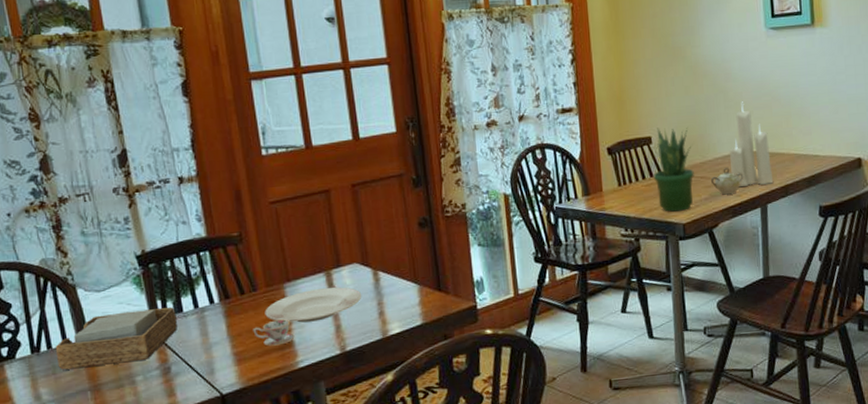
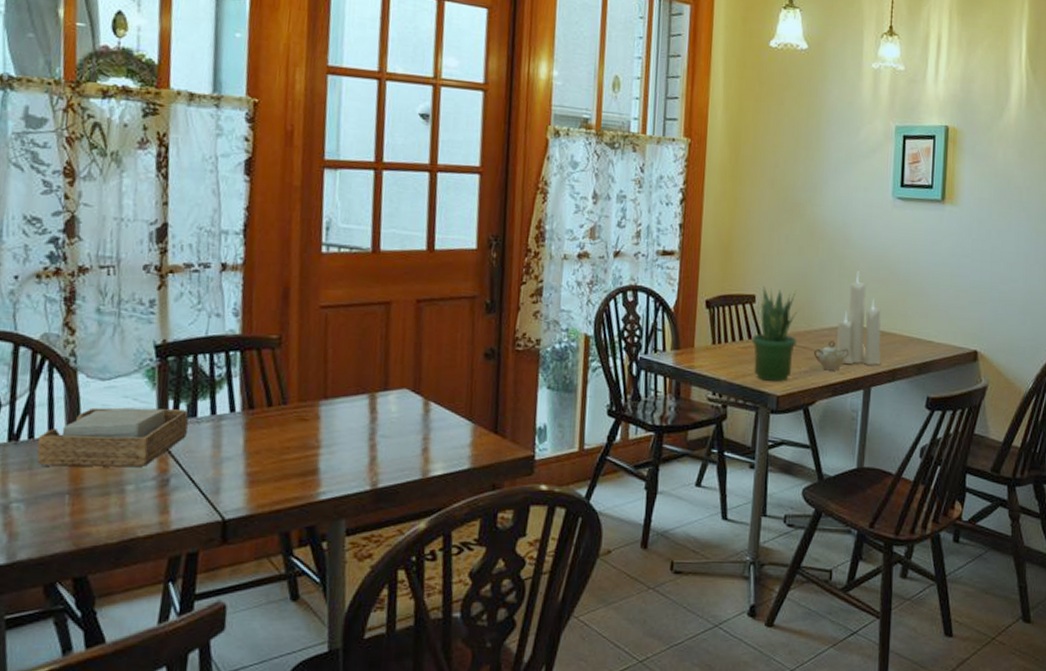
teacup: present [253,319,294,346] -> none [274,441,320,471]
plate: present [265,287,362,323] -> none [291,411,407,449]

